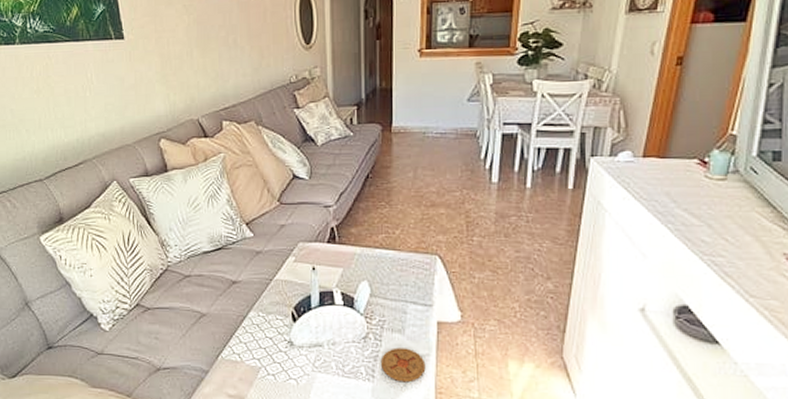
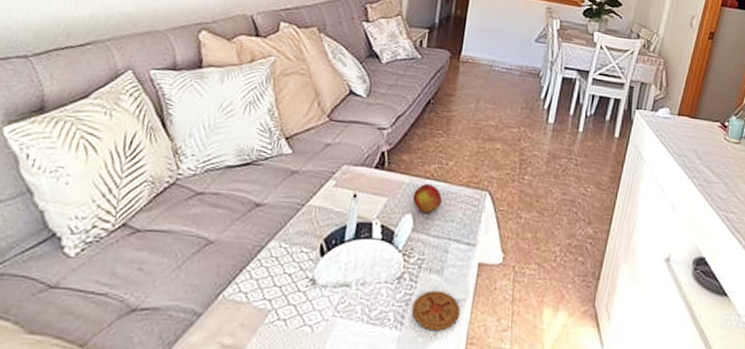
apple: none [366,253,393,279] -> present [412,184,442,213]

